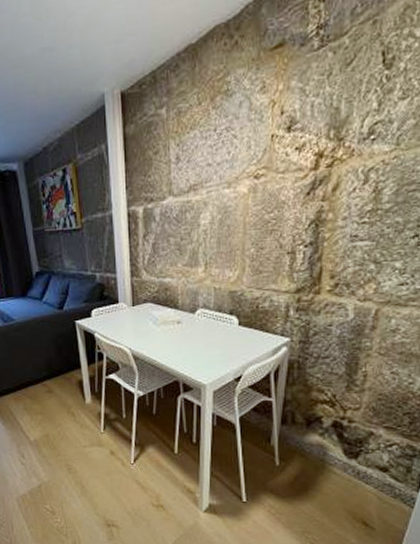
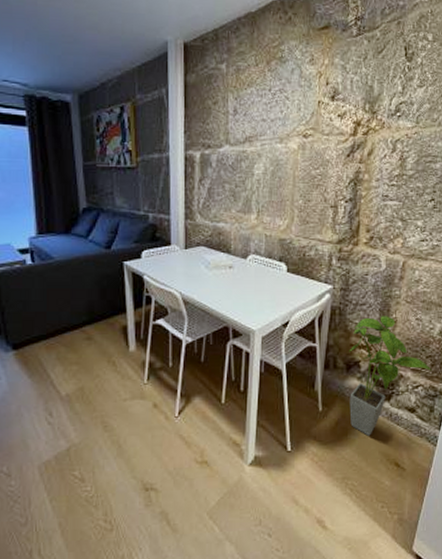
house plant: none [310,369,410,493] -> present [349,316,432,436]

